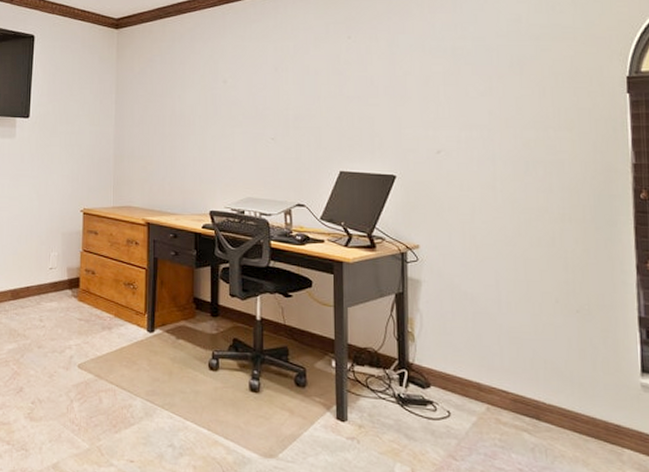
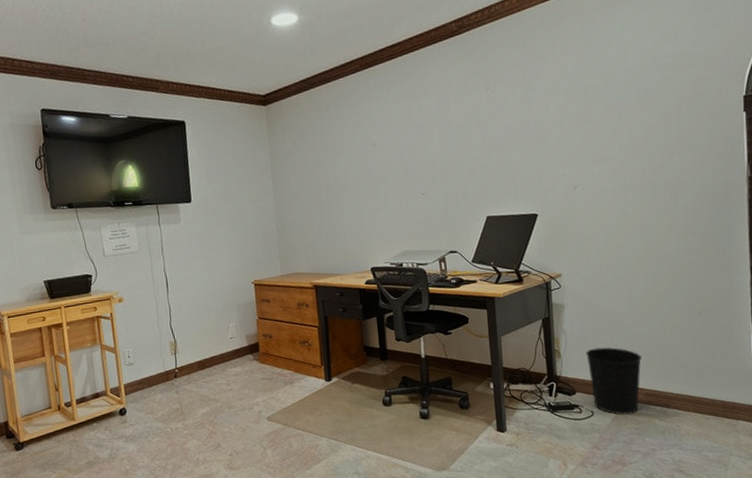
wastebasket: none [444,336,508,423] -> present [586,347,641,415]

